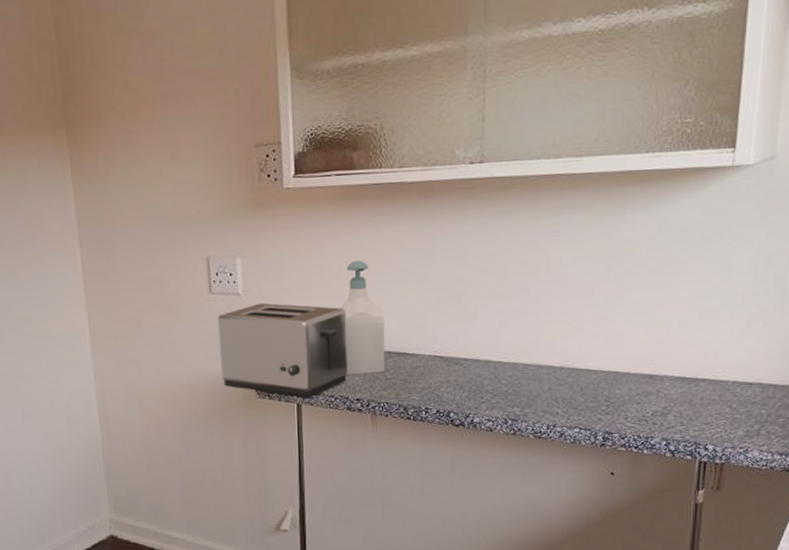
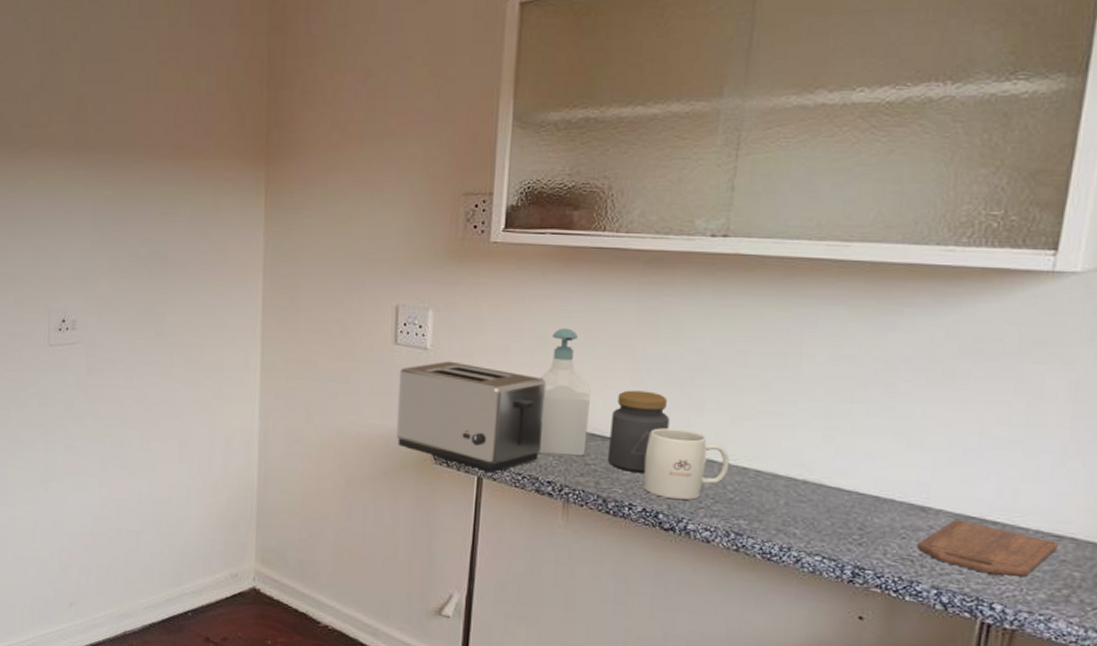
jar: none [403,307,451,381] -> present [607,390,670,473]
mug: none [434,337,502,399] -> present [642,428,730,500]
cutting board: none [650,381,750,422] -> present [917,519,1058,577]

